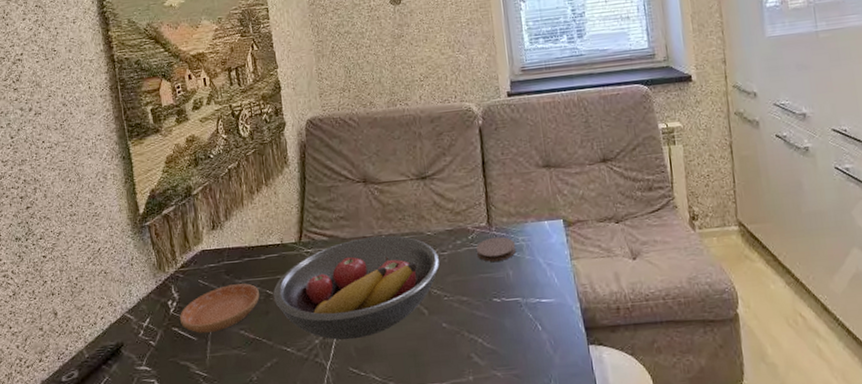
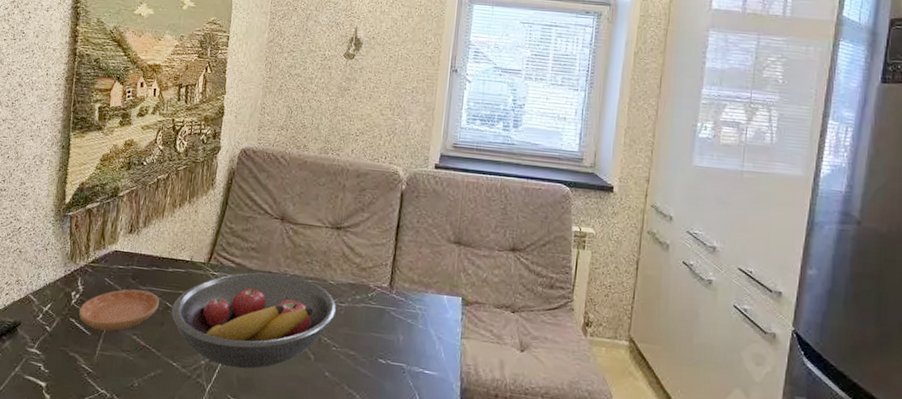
coaster: present [475,236,517,262] -> none [372,299,412,325]

